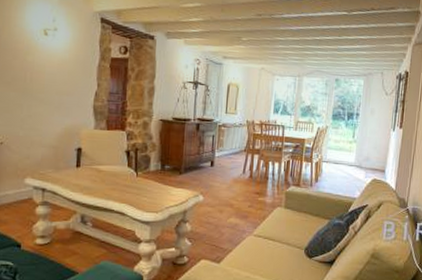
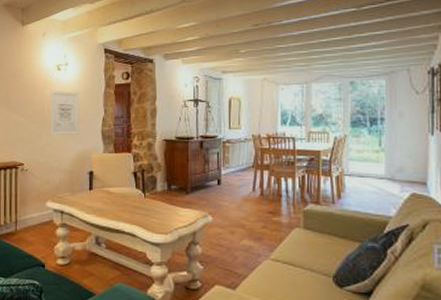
wall art: none [32,56,70,108] -> present [50,90,80,136]

